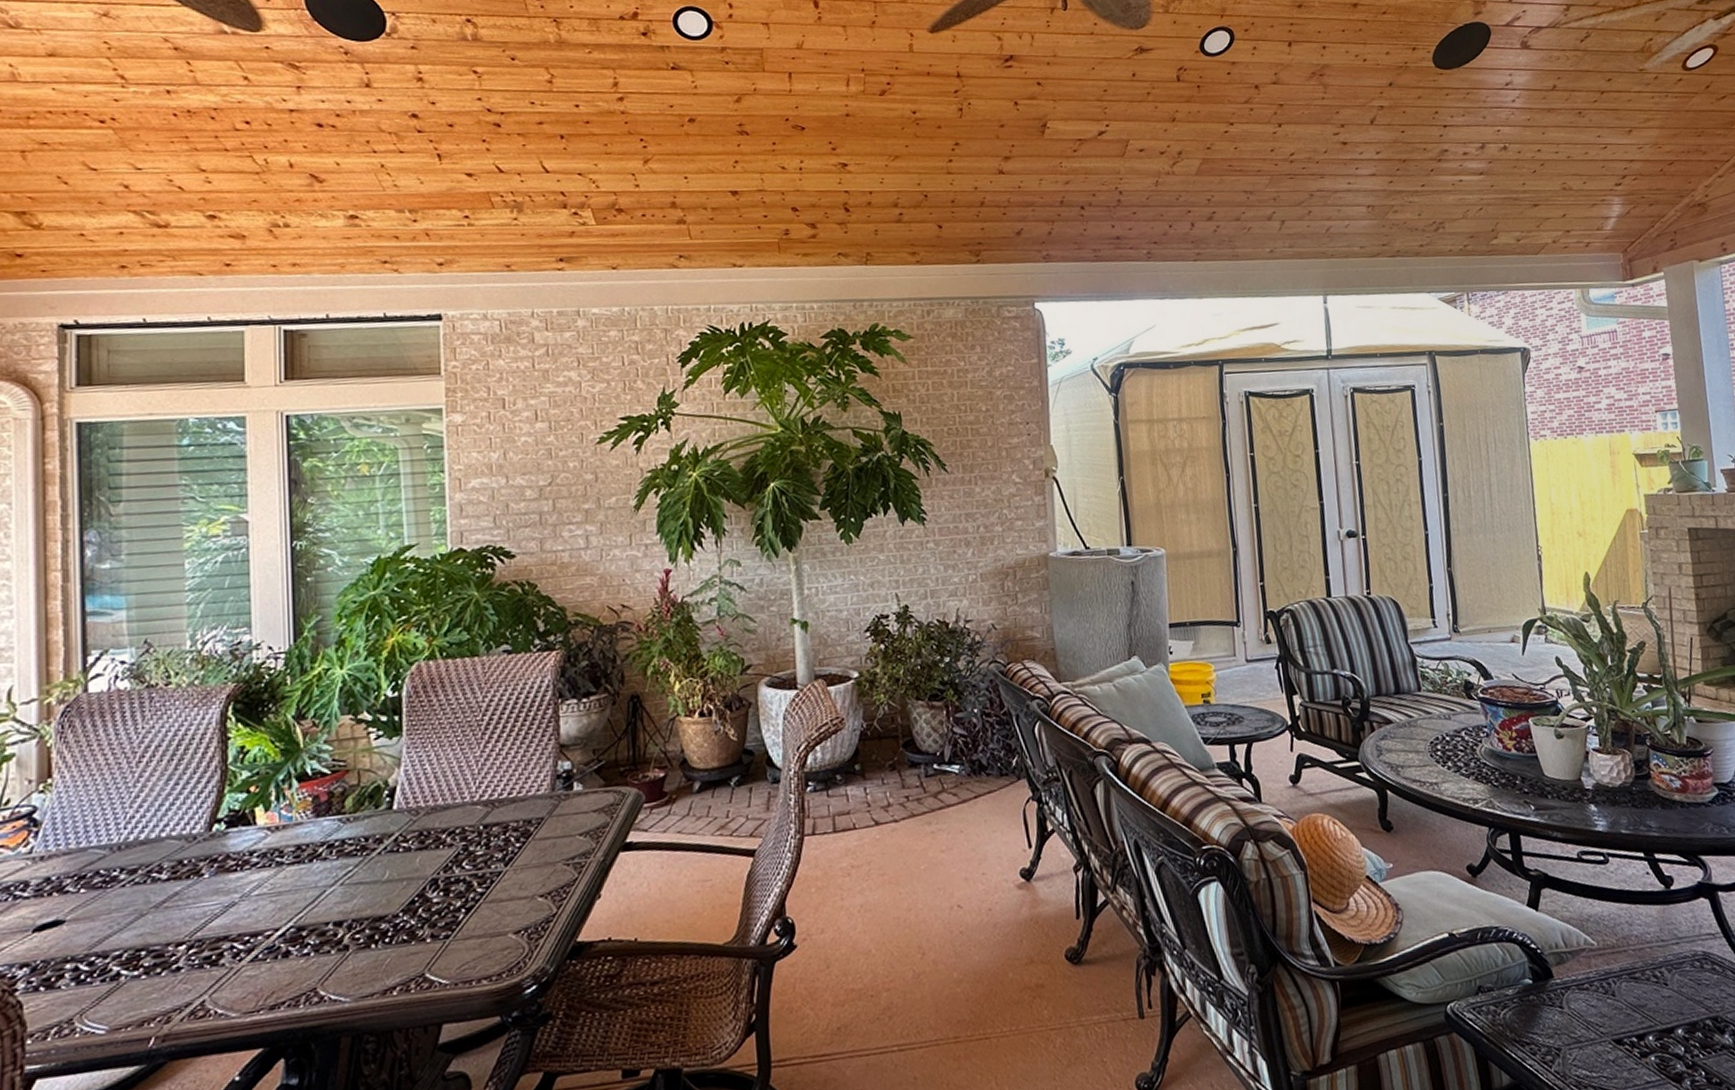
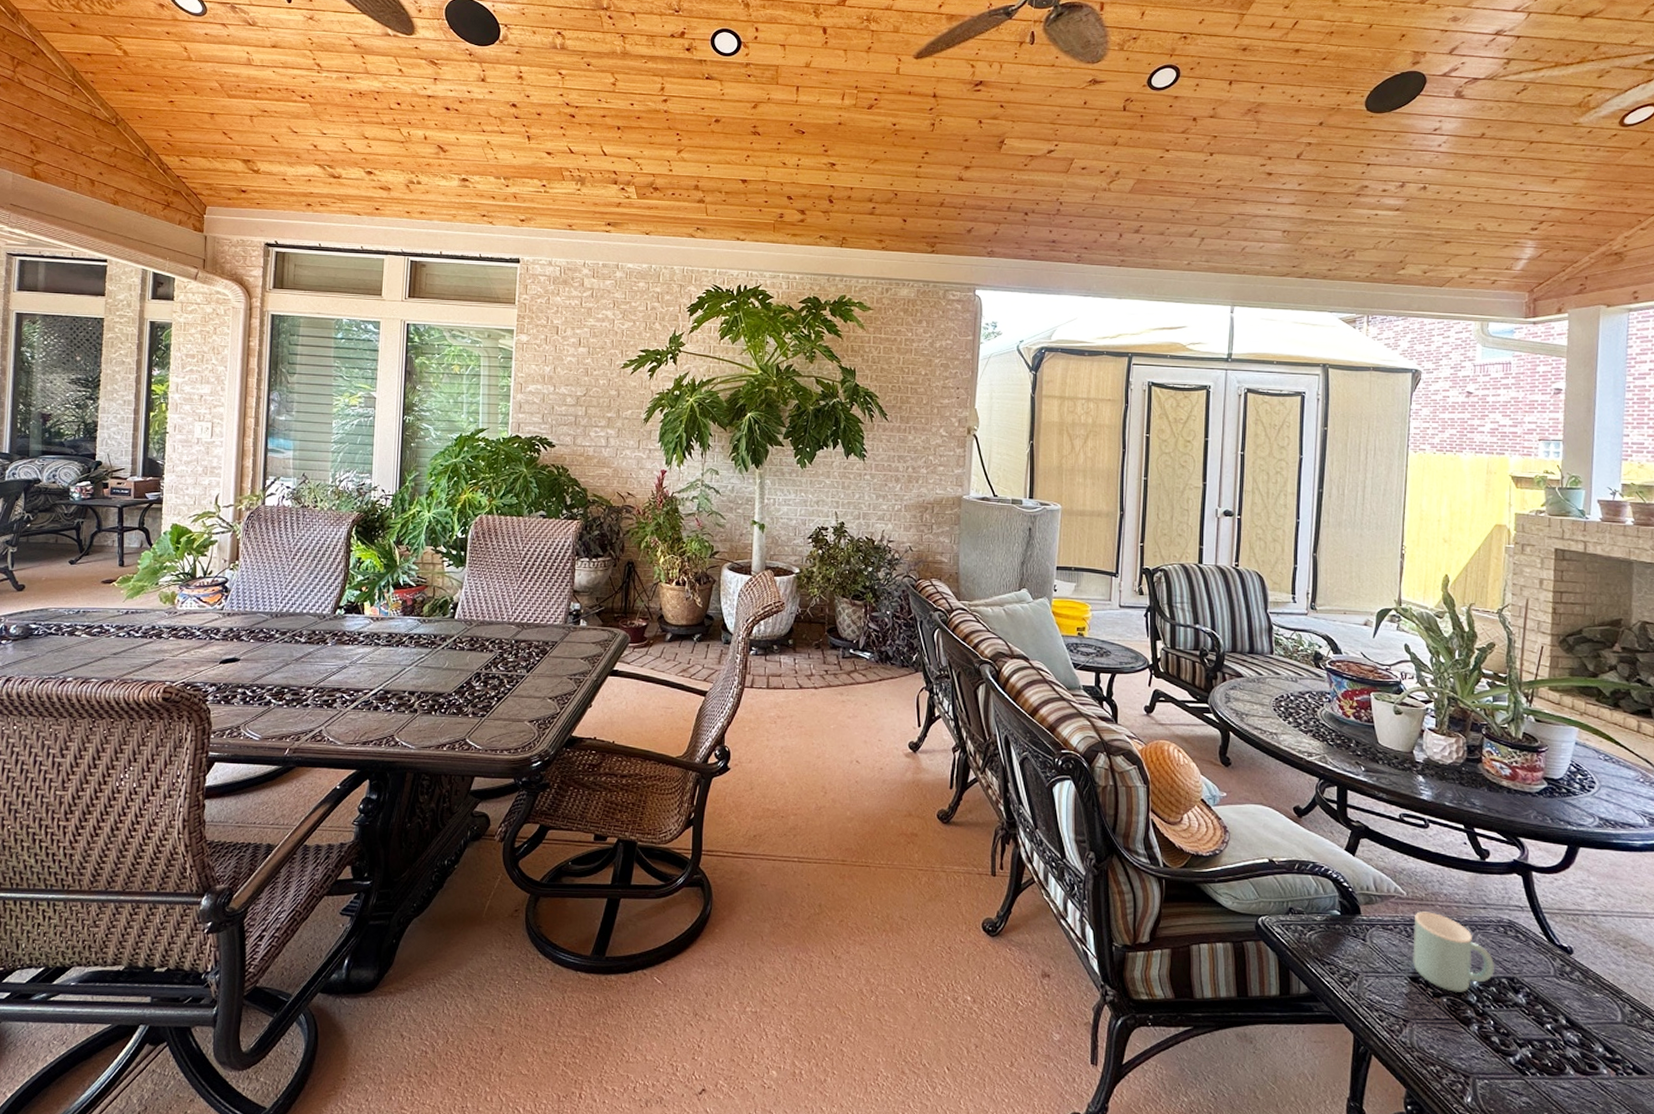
mug: none [1609,959,1697,1048] -> present [1413,911,1494,992]

